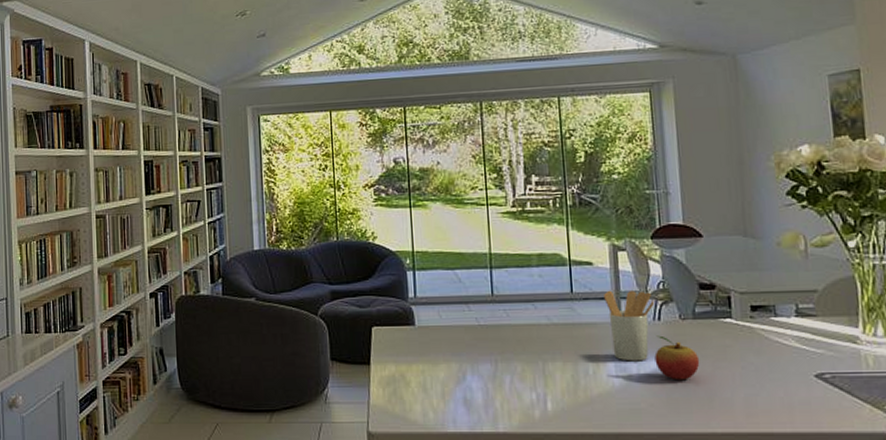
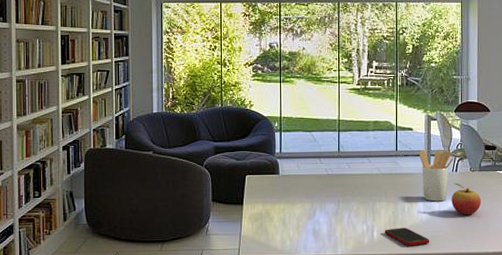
cell phone: none [561,397,628,422] -> present [384,227,430,246]

